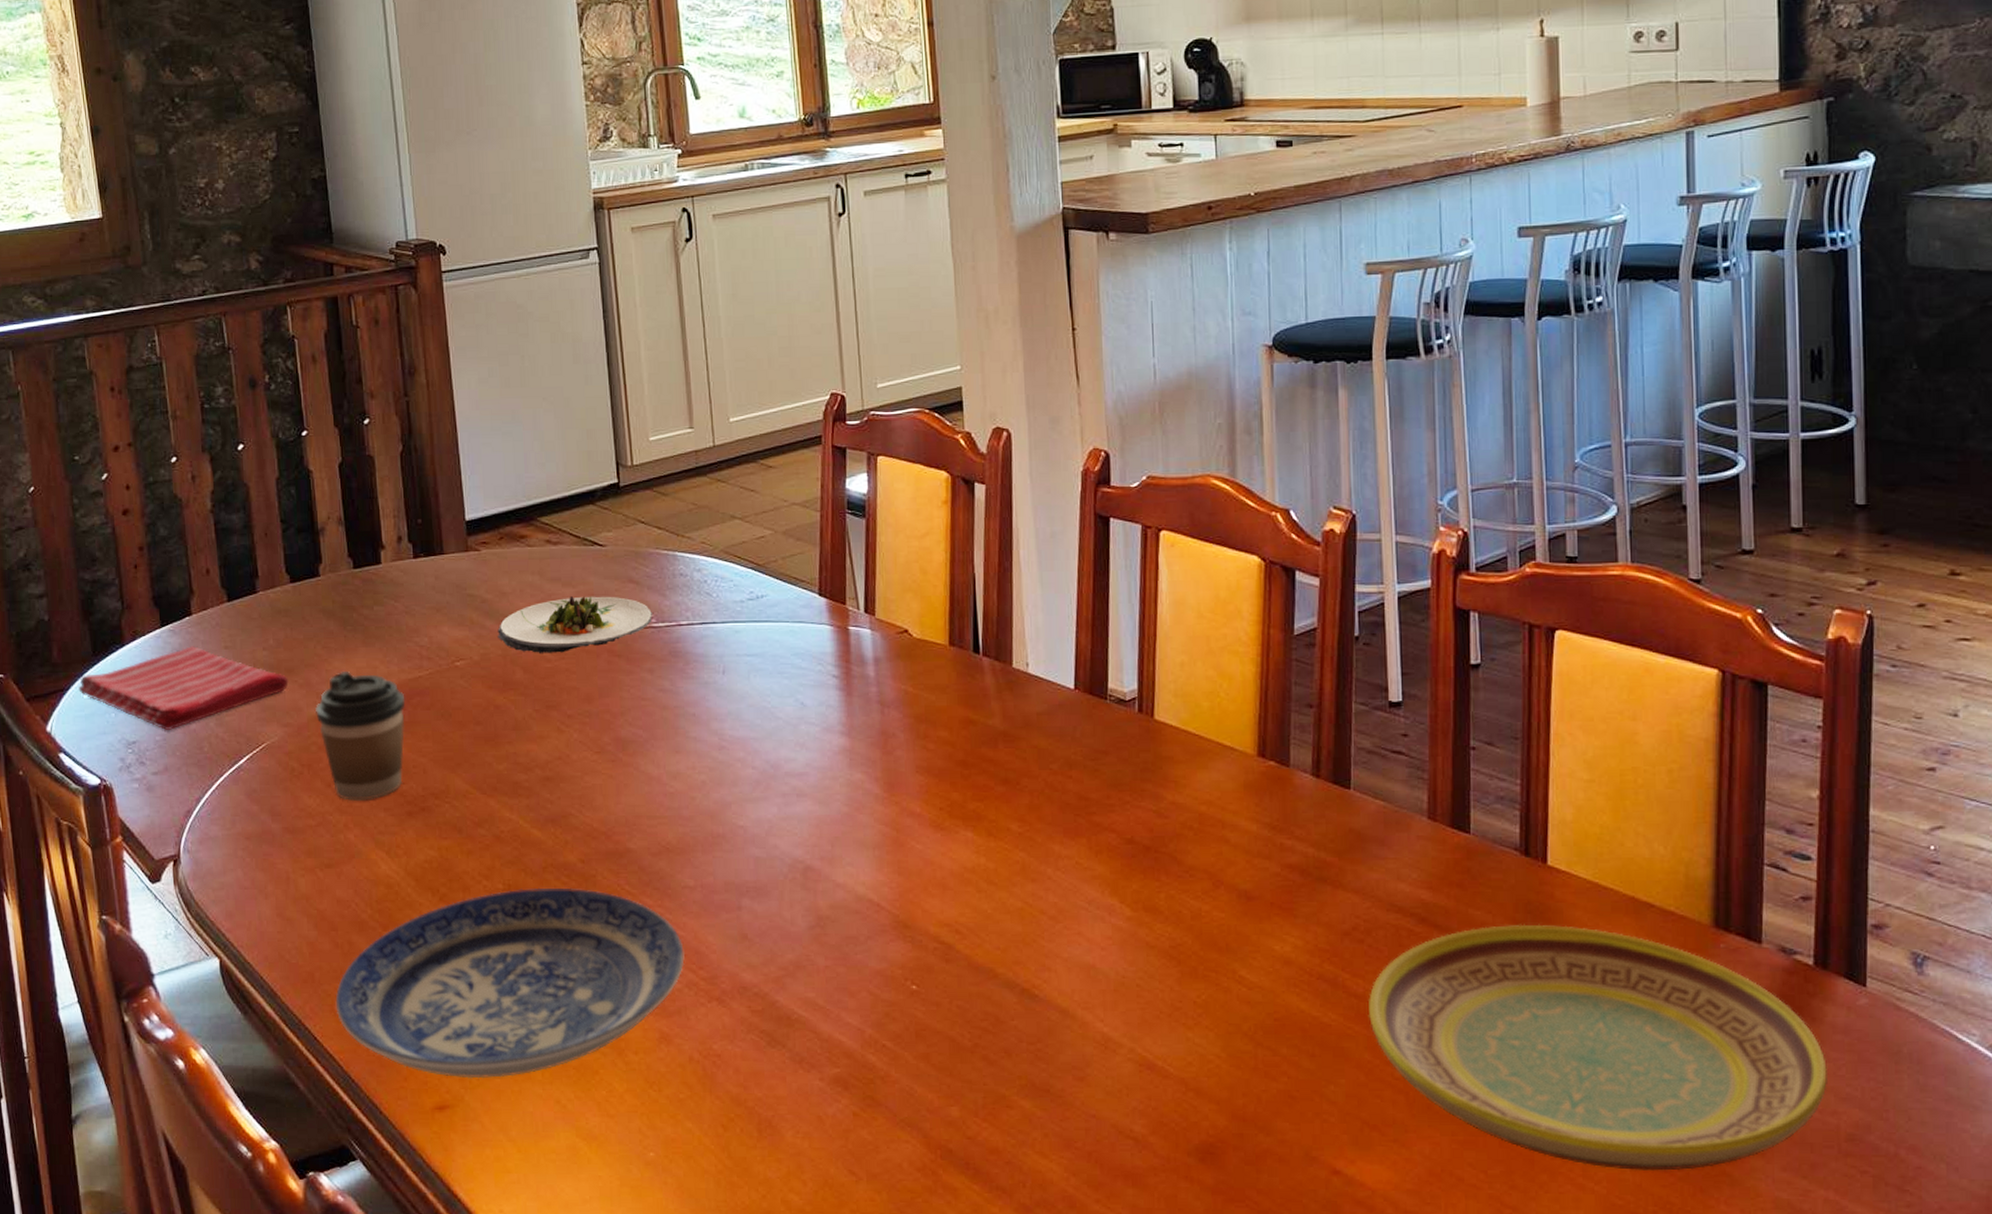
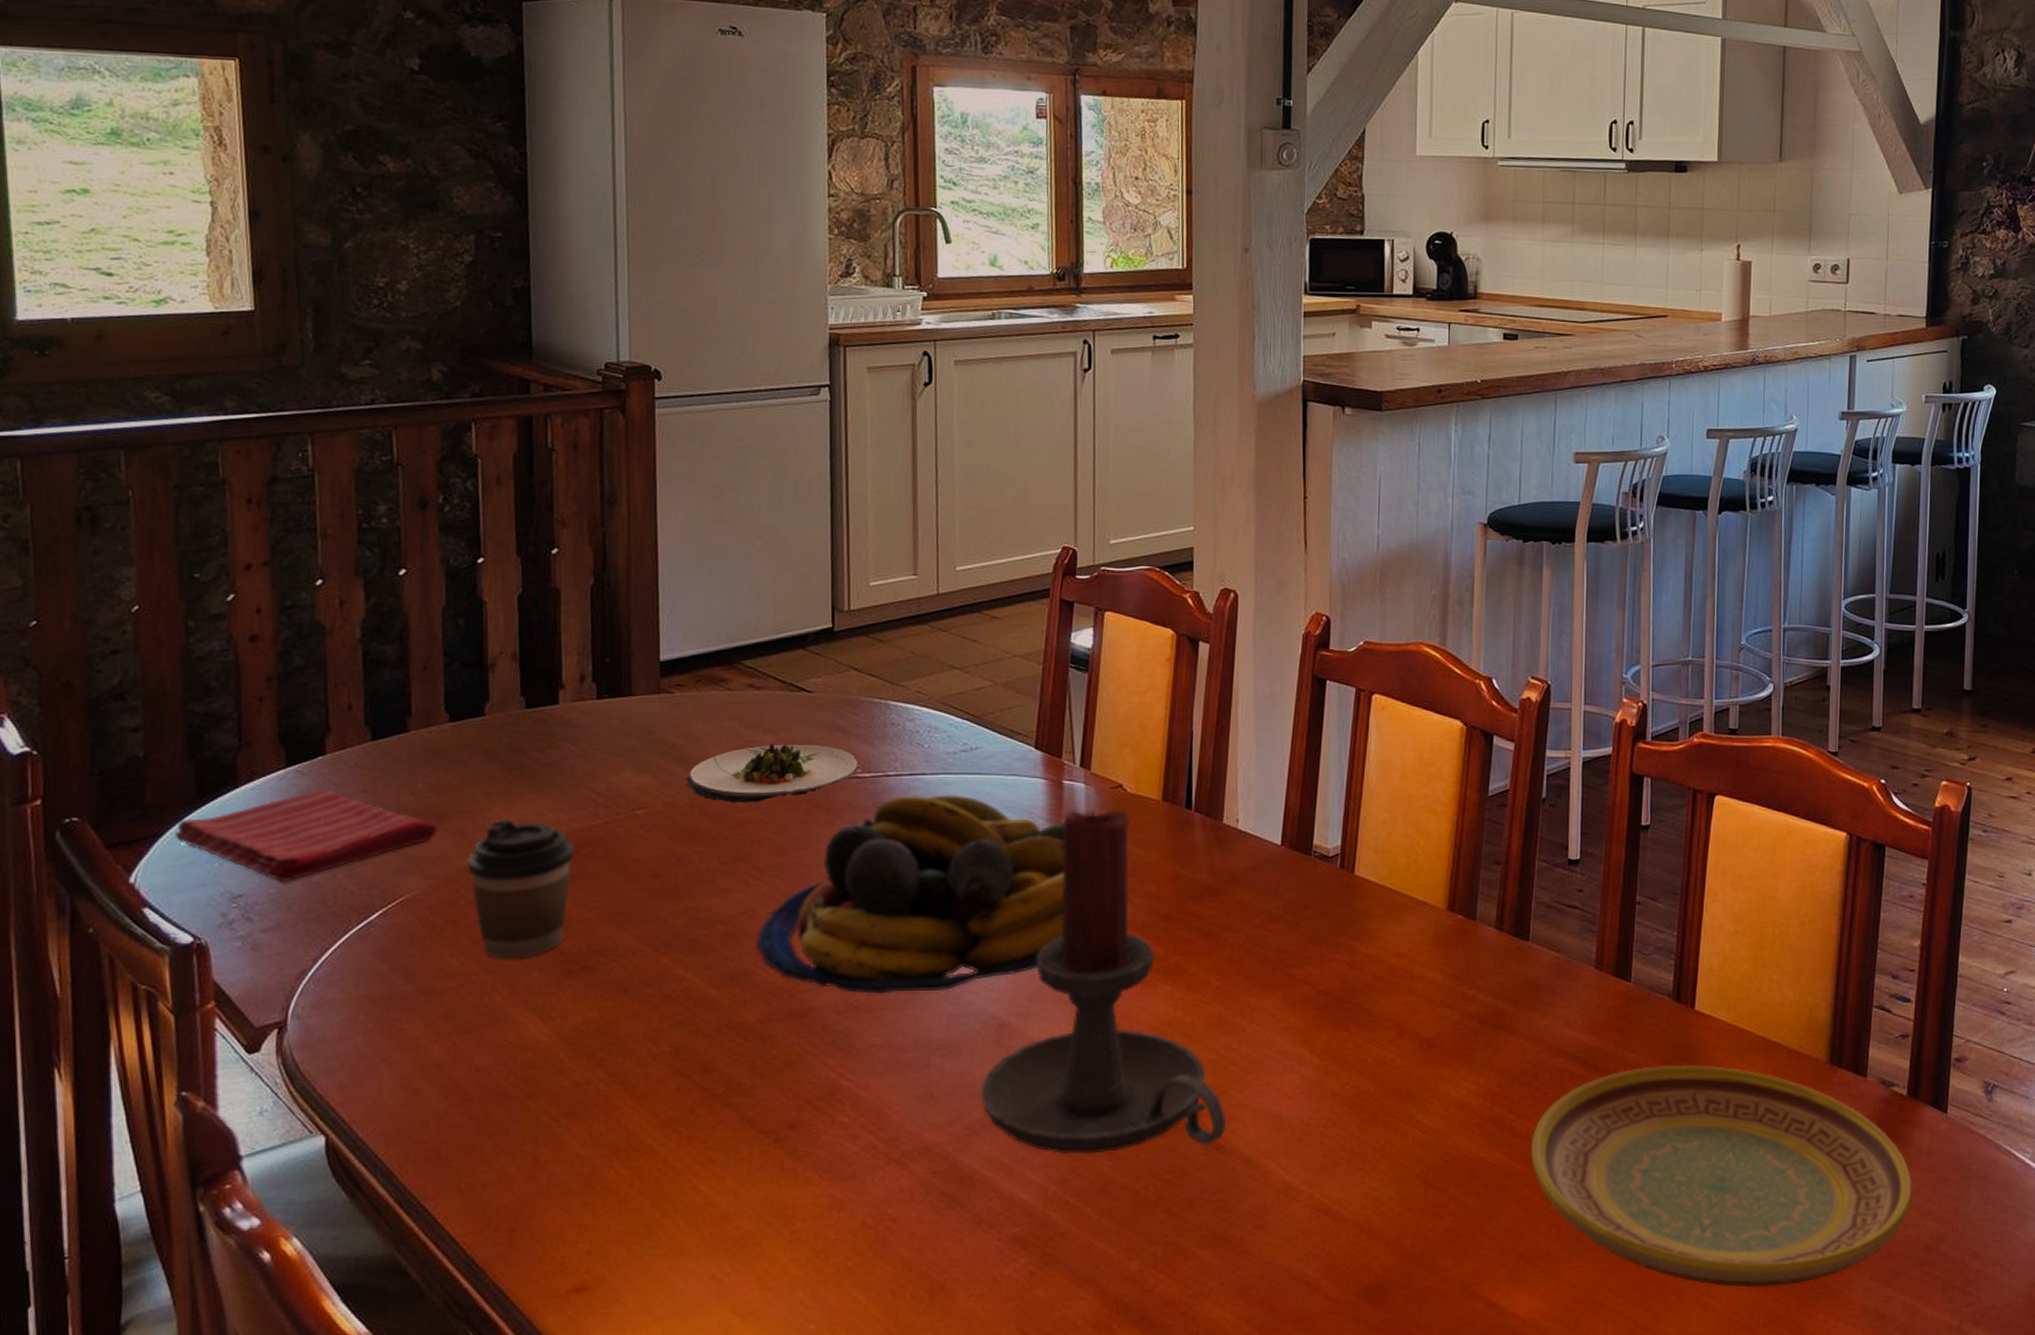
plate: present [335,887,685,1079] -> none [463,1049,865,1257]
fruit bowl: none [572,642,861,837] -> present [756,794,1065,994]
candle holder: none [792,655,1039,999] -> present [981,810,1227,1155]

